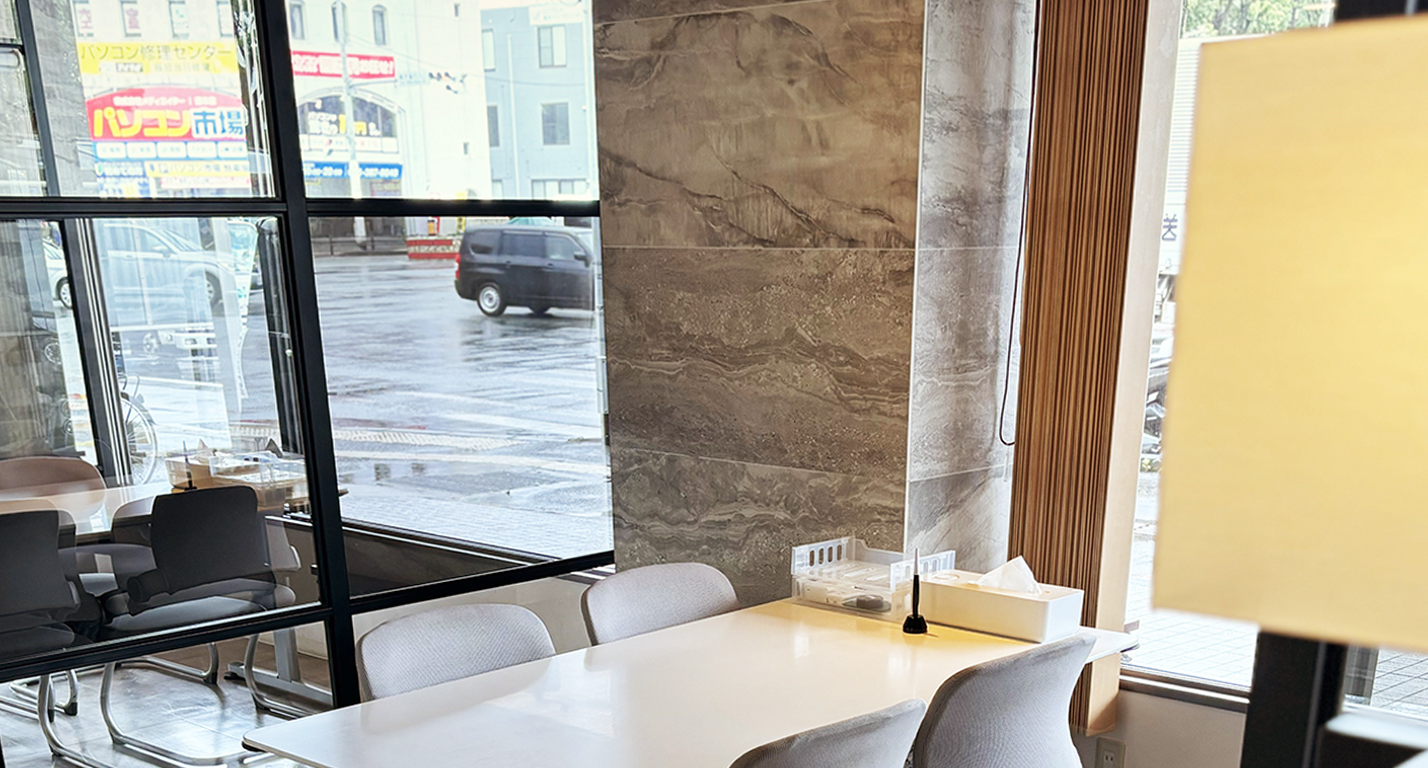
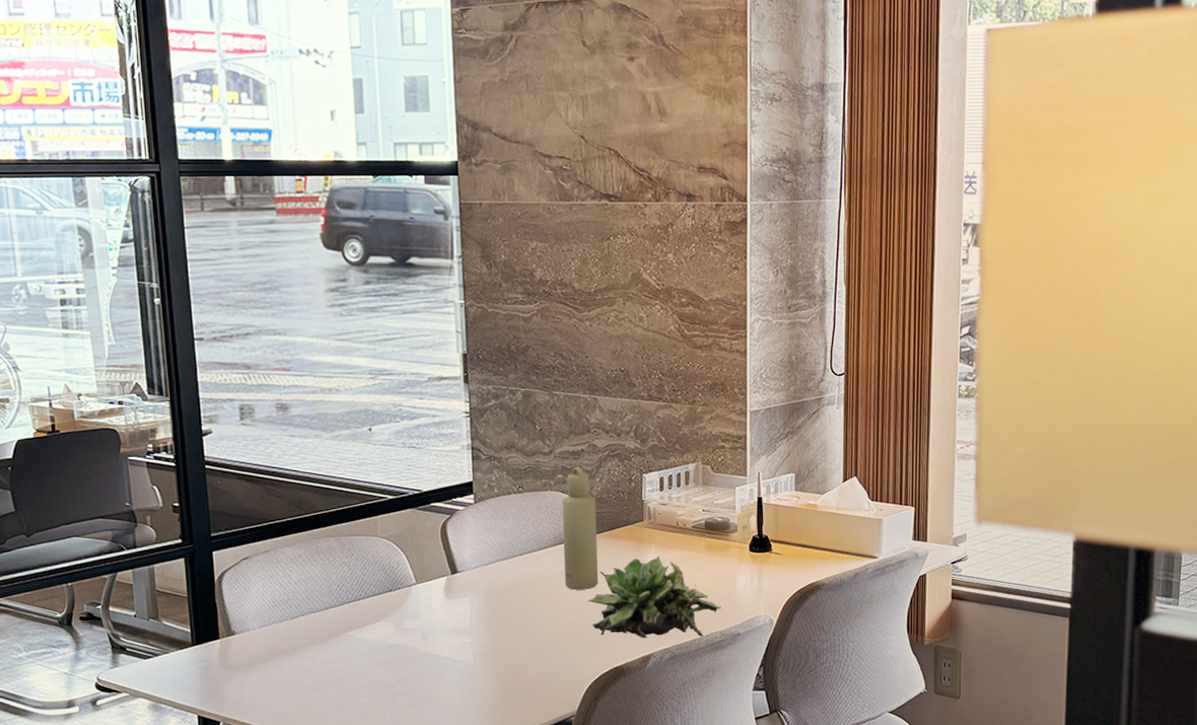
bottle: none [706,537,743,666] -> present [562,466,599,590]
succulent plant: none [732,634,870,719] -> present [588,556,721,638]

